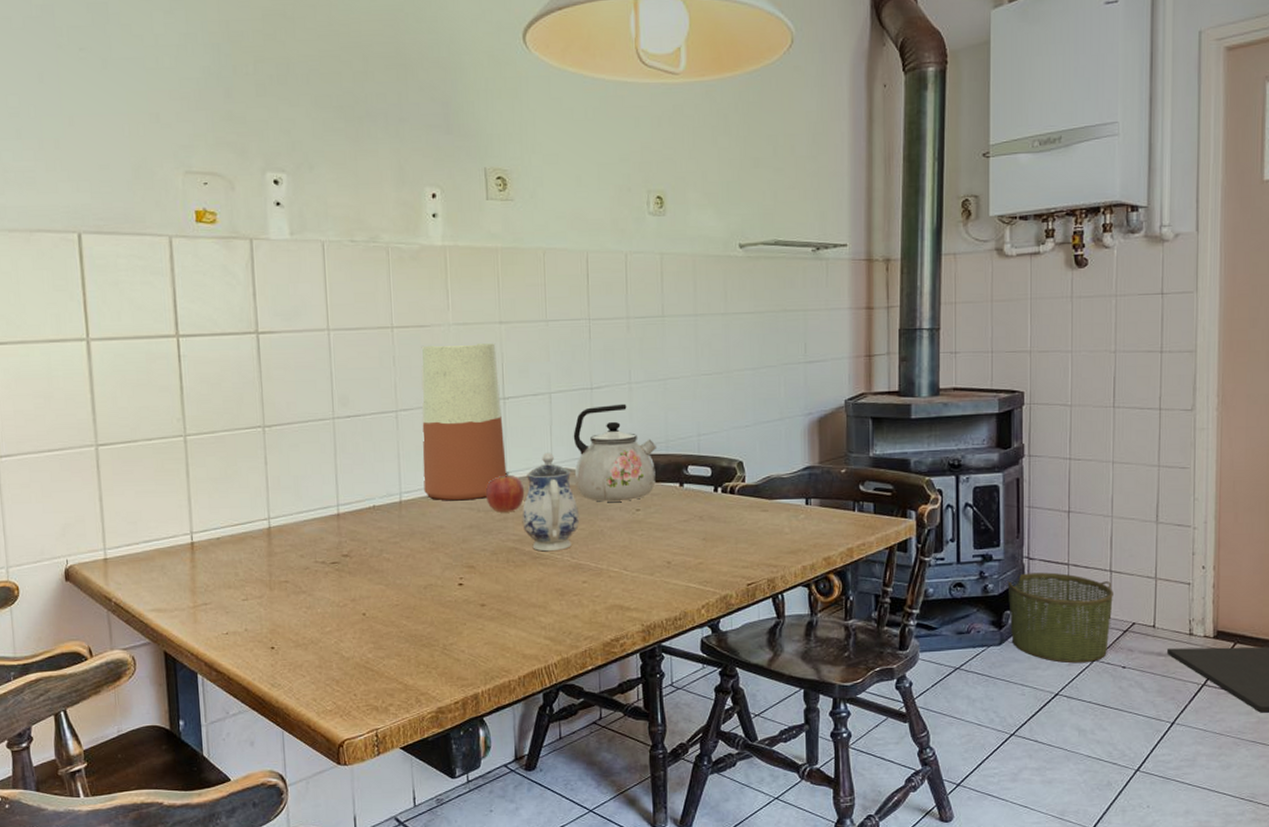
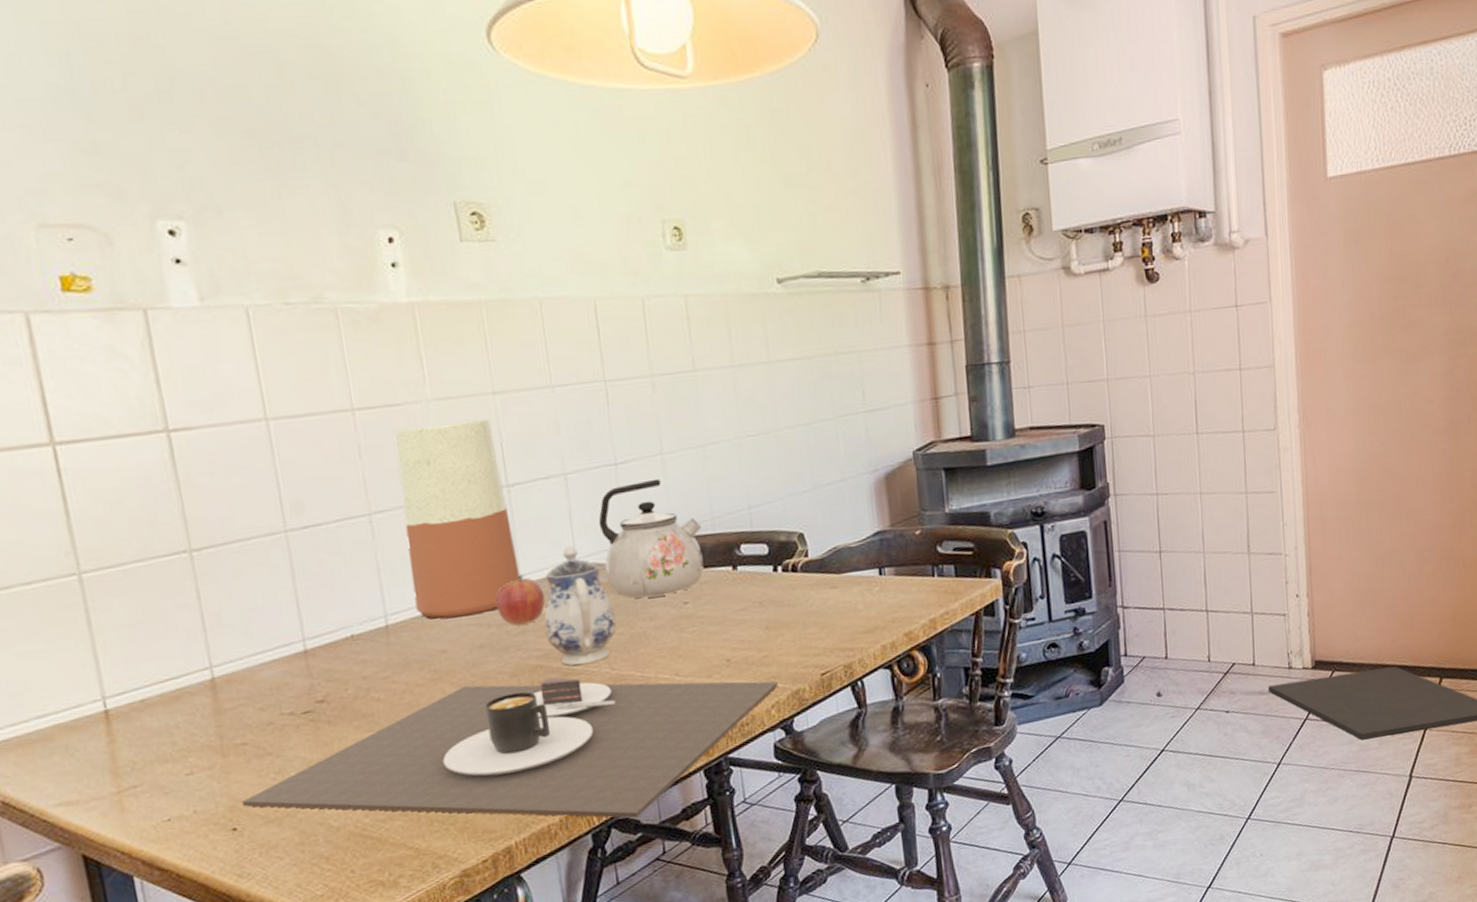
place setting: none [280,557,709,685] -> present [242,677,778,819]
basket: present [1007,572,1113,663] -> none [1103,619,1212,716]

